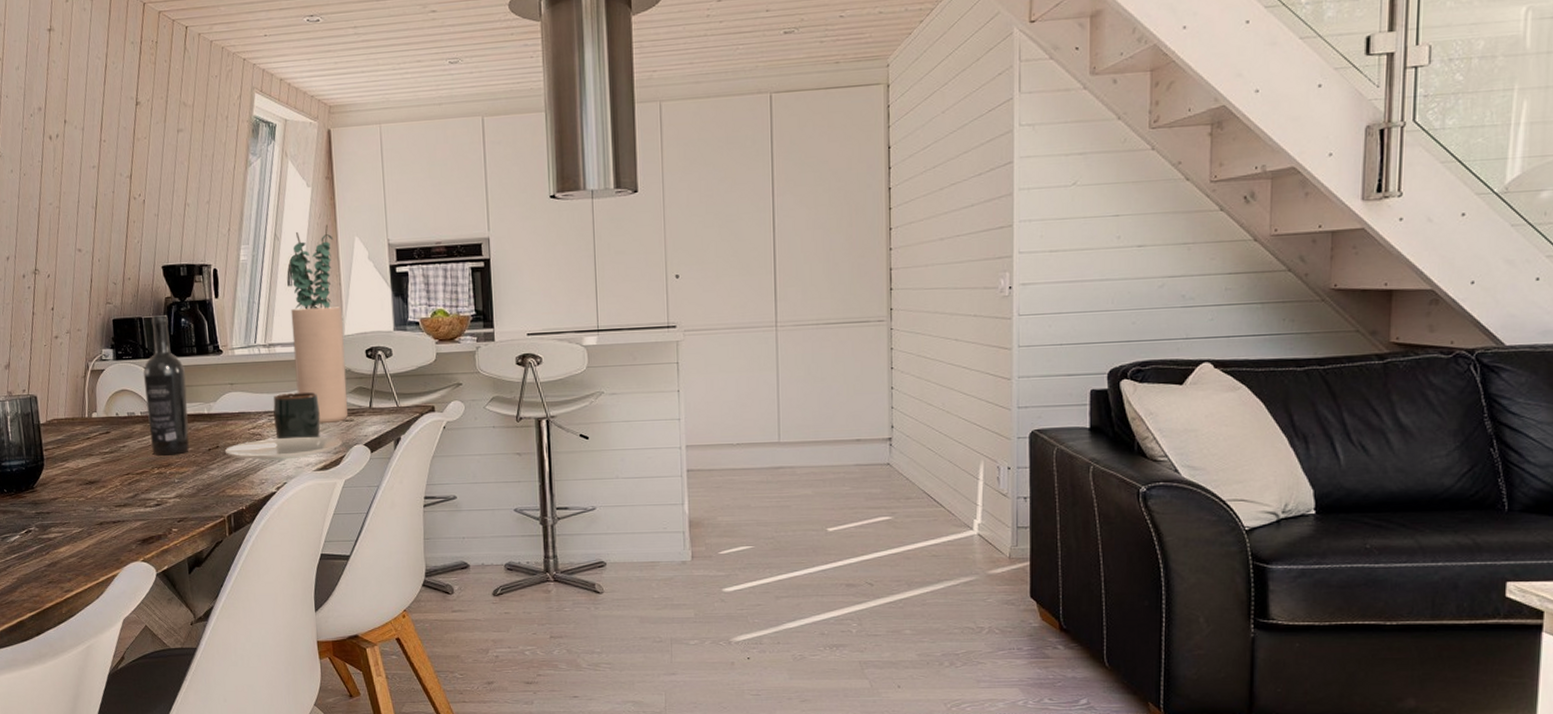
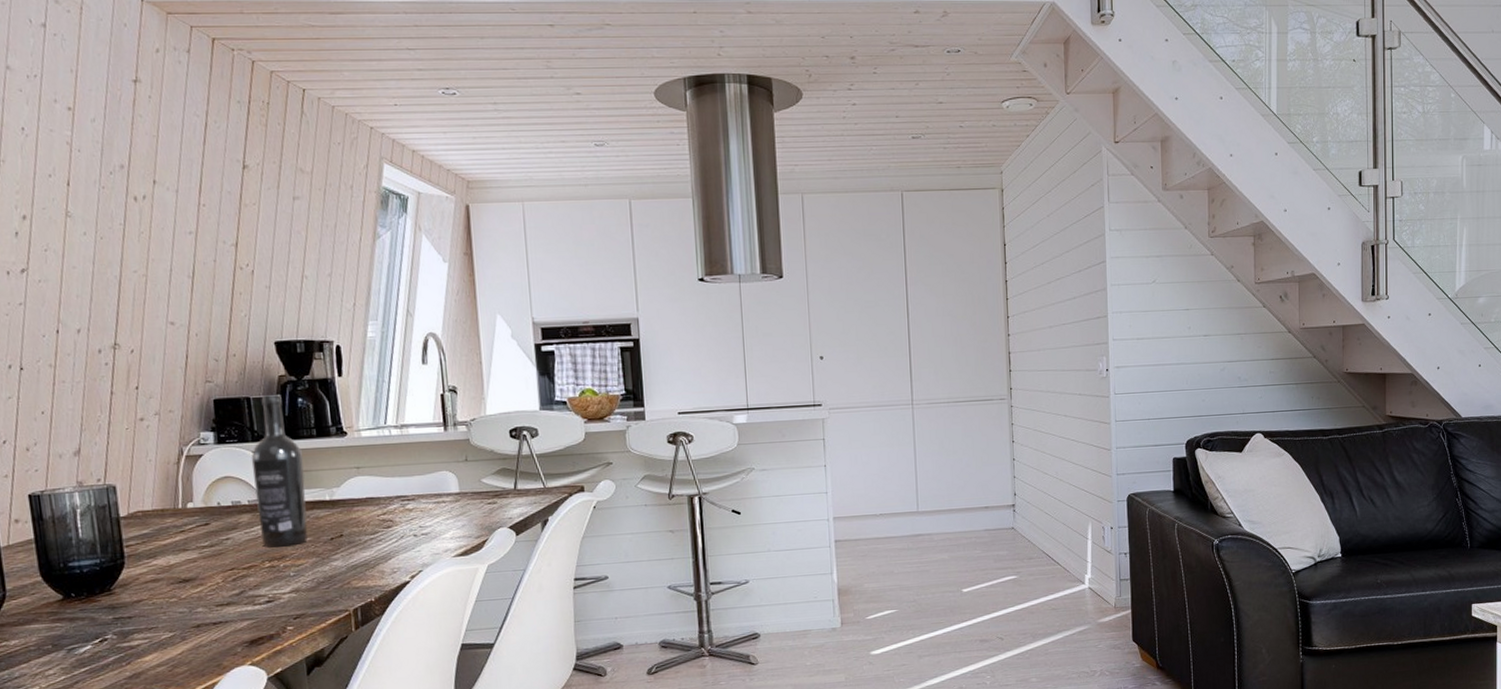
plate: present [224,436,342,461] -> none [349,520,484,548]
mug: present [273,391,321,440] -> none [406,474,460,526]
vase: present [289,224,349,424] -> none [424,301,491,508]

